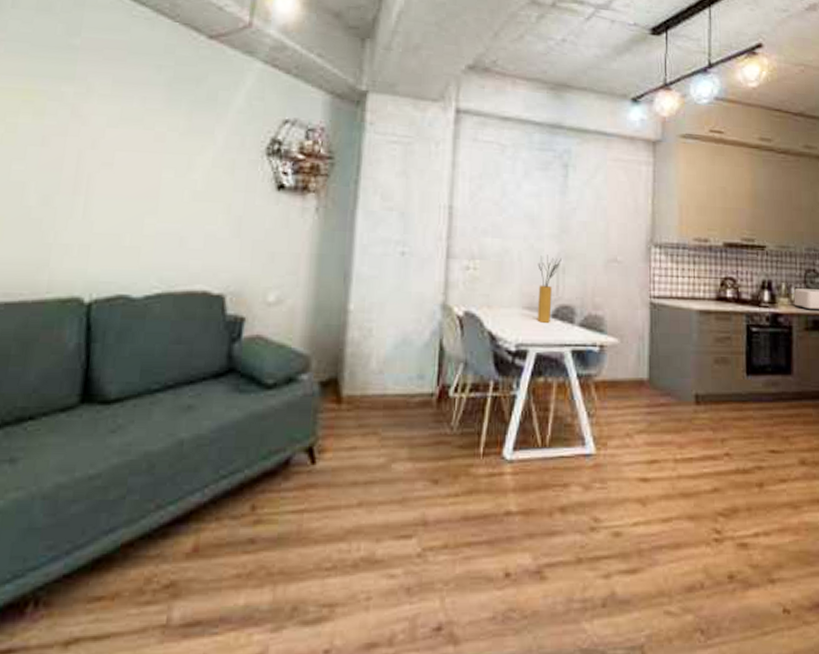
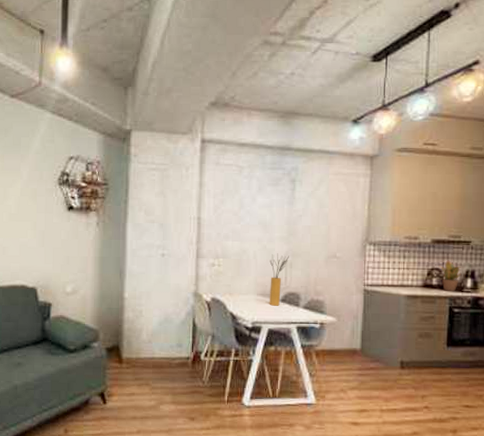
potted plant: none [732,268,758,307] -> present [438,260,462,292]

